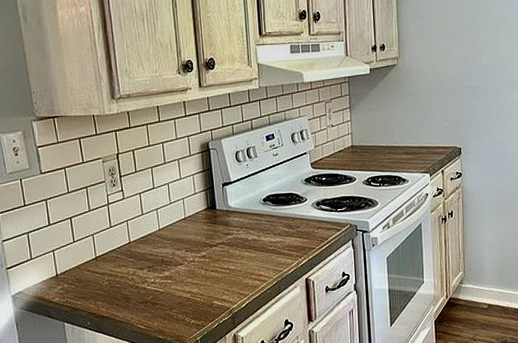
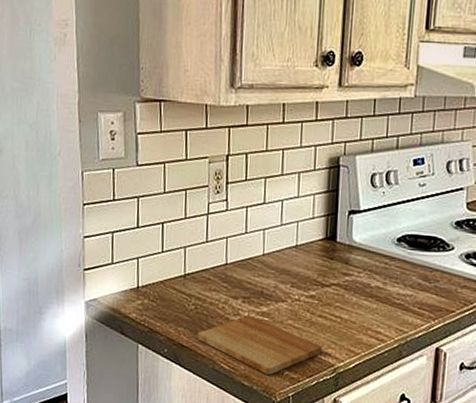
cutting board: none [114,281,218,326] -> present [197,315,322,375]

